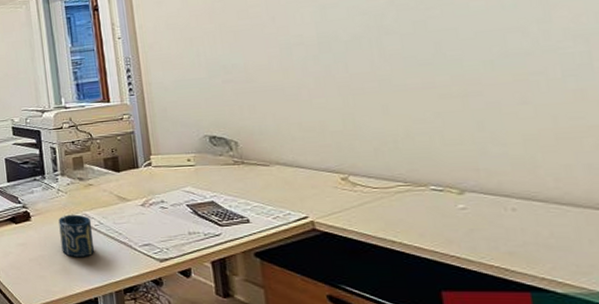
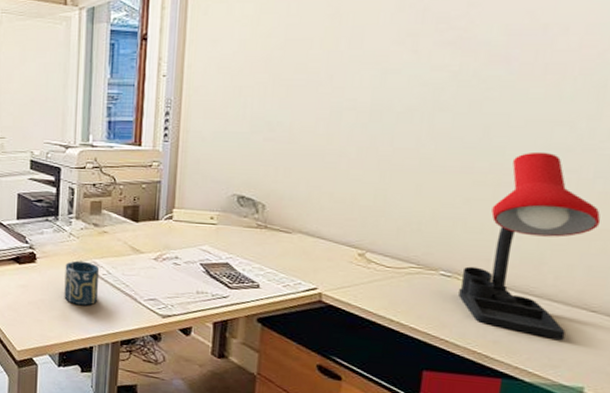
desk lamp: none [454,58,587,244] -> present [458,151,601,340]

